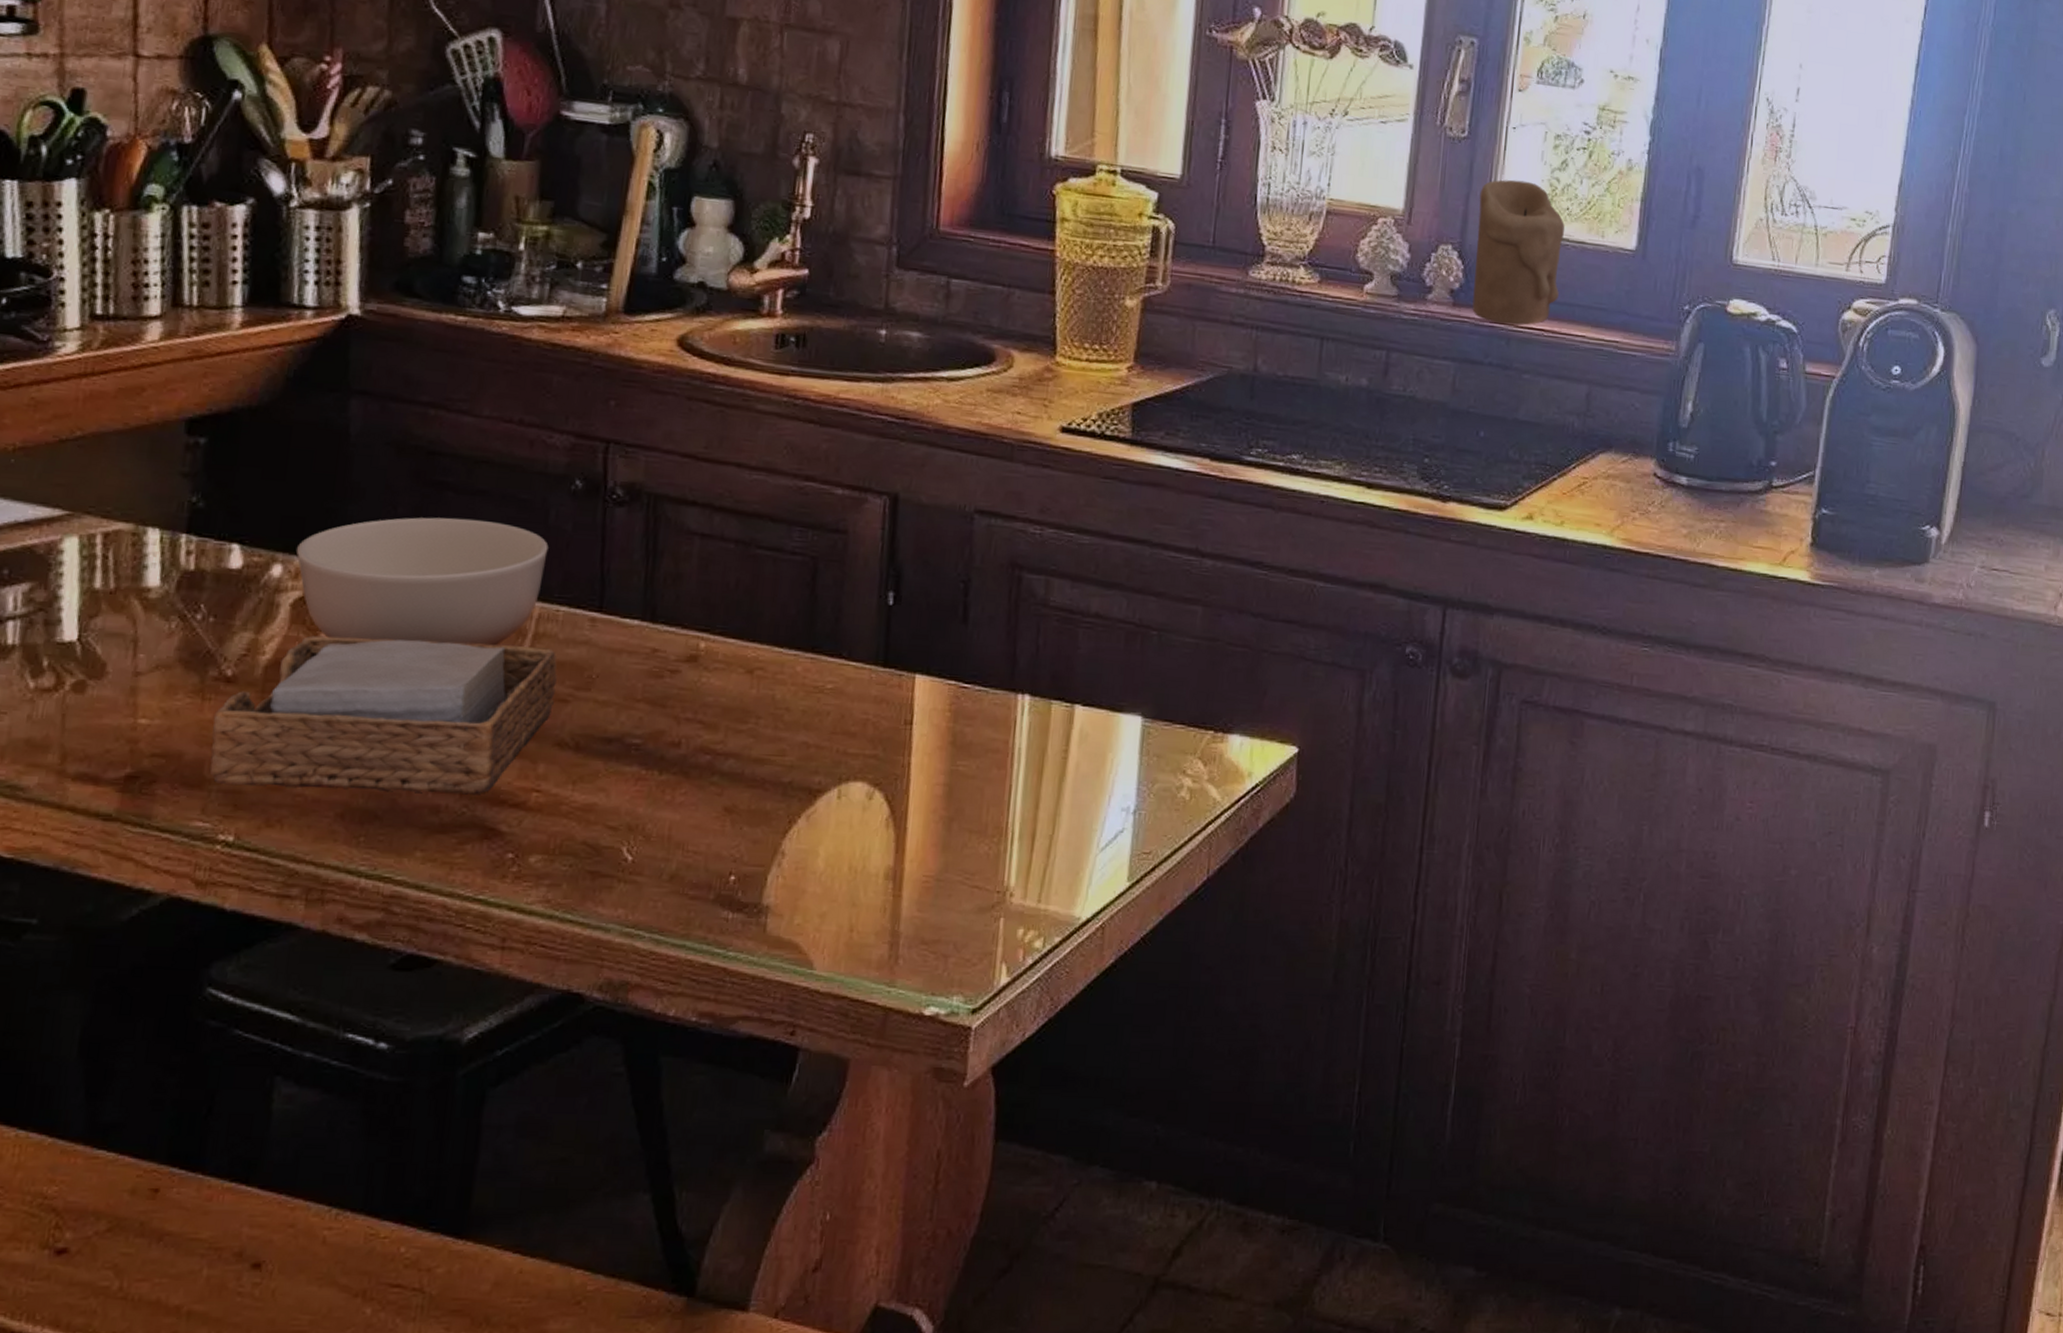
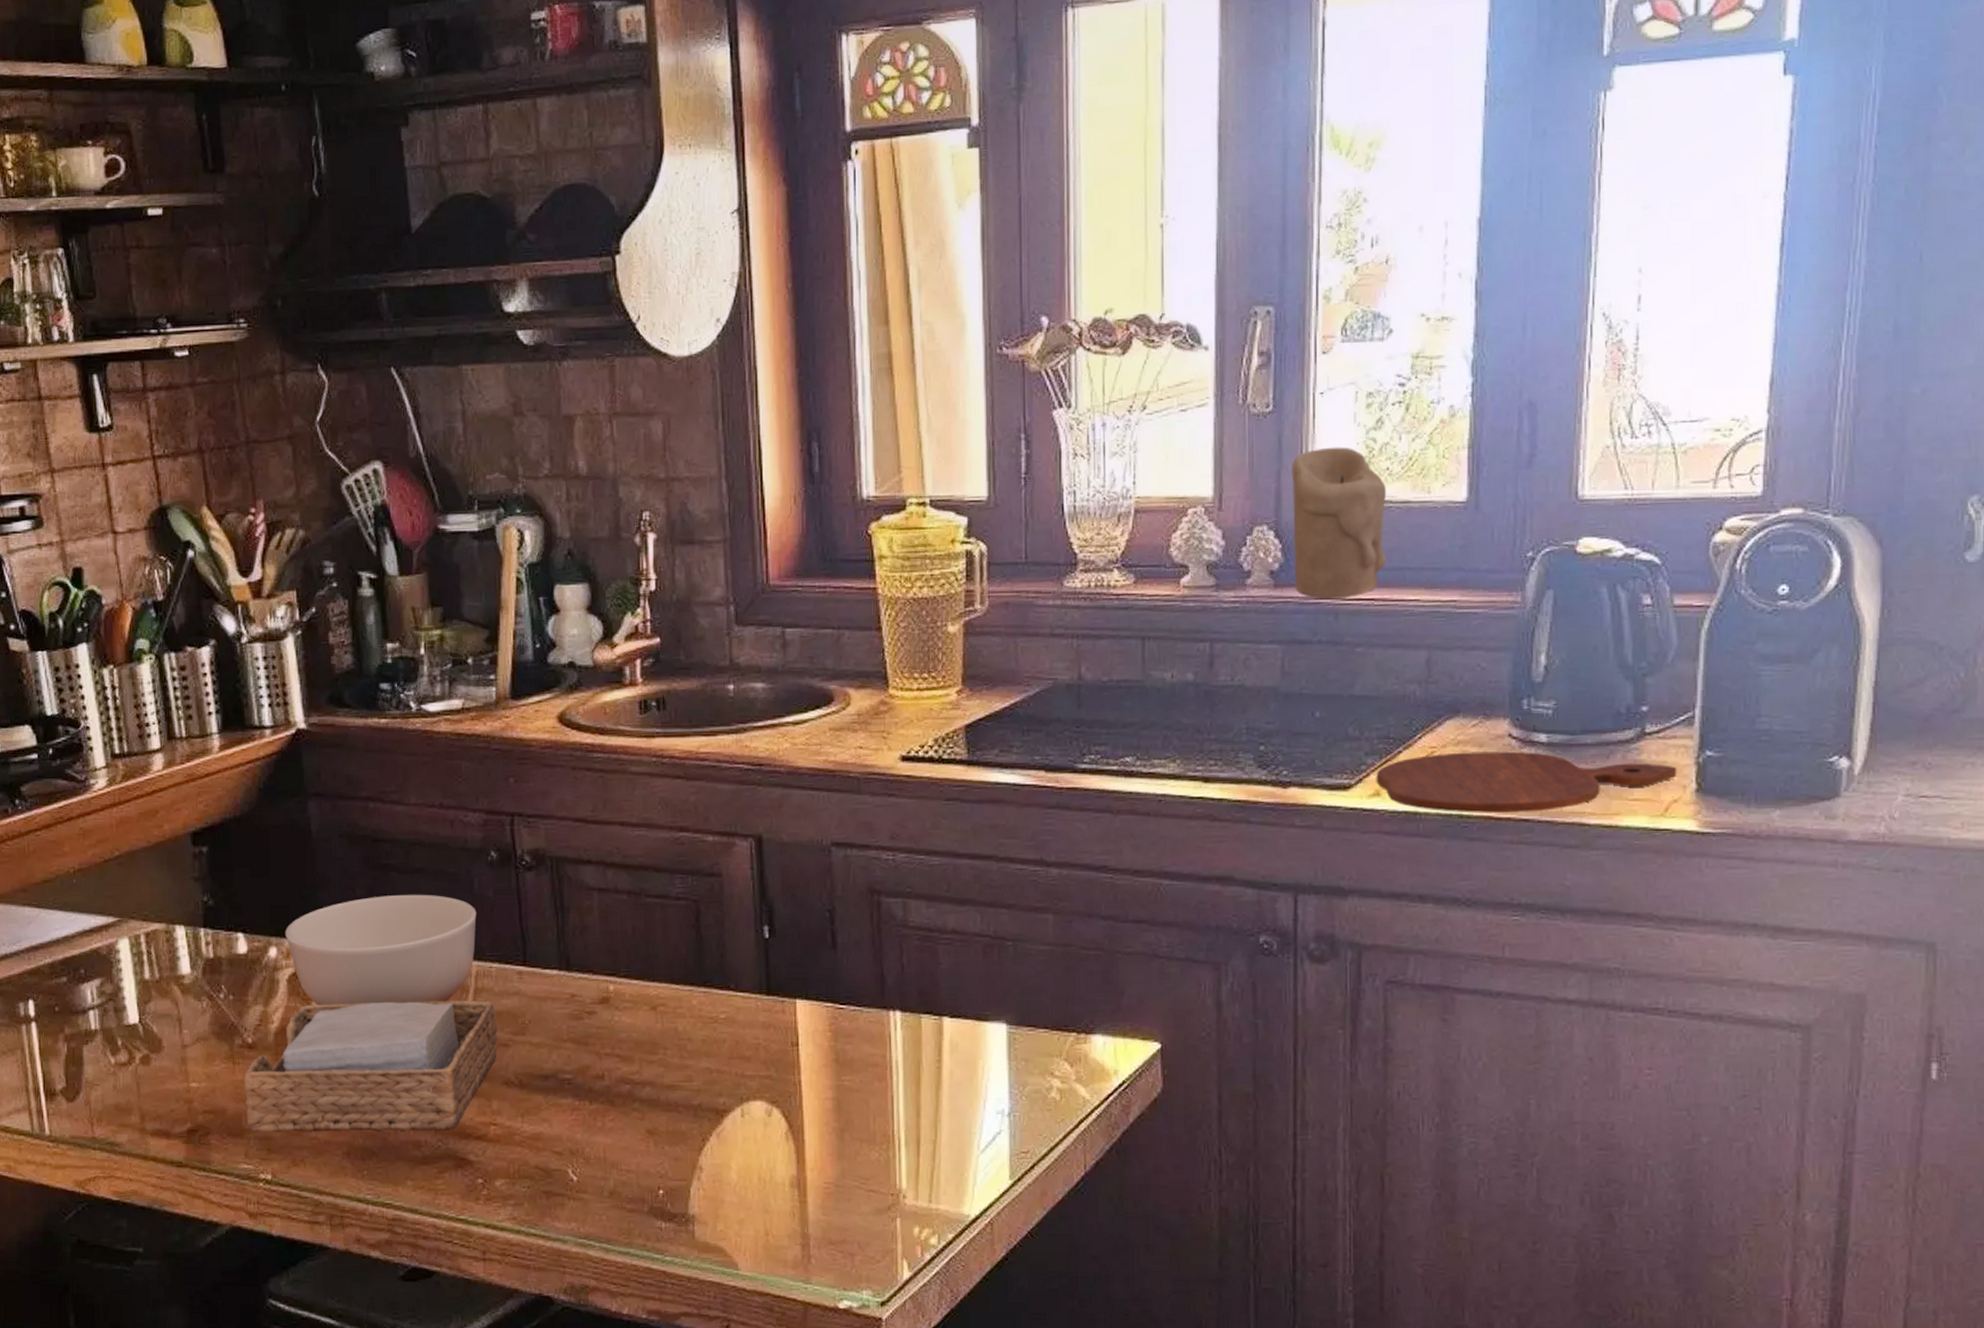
cutting board: none [1530,485,1796,550] -> present [1376,751,1677,813]

